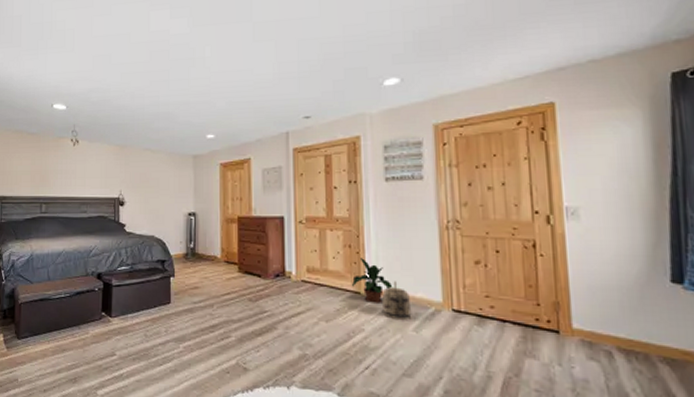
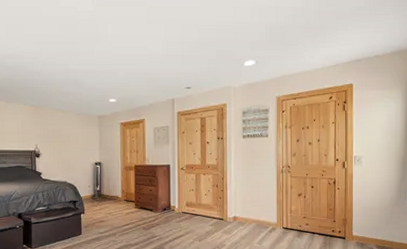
potted plant: present [351,258,392,303] -> none [217,194,244,226]
basket: present [381,281,412,321] -> none [237,210,257,237]

